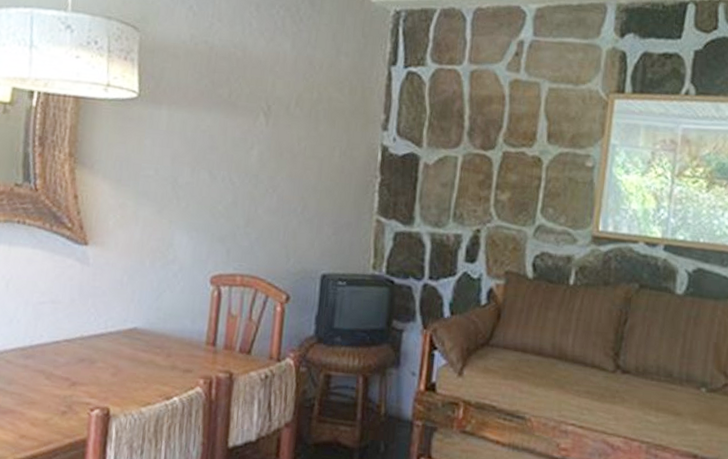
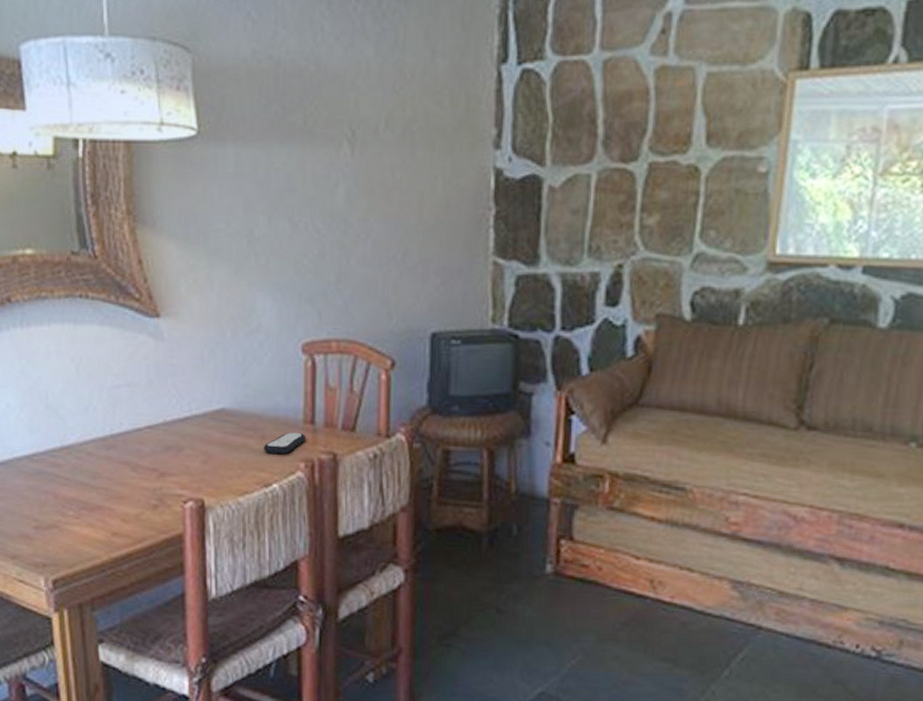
remote control: none [168,351,208,371] -> present [264,432,307,455]

